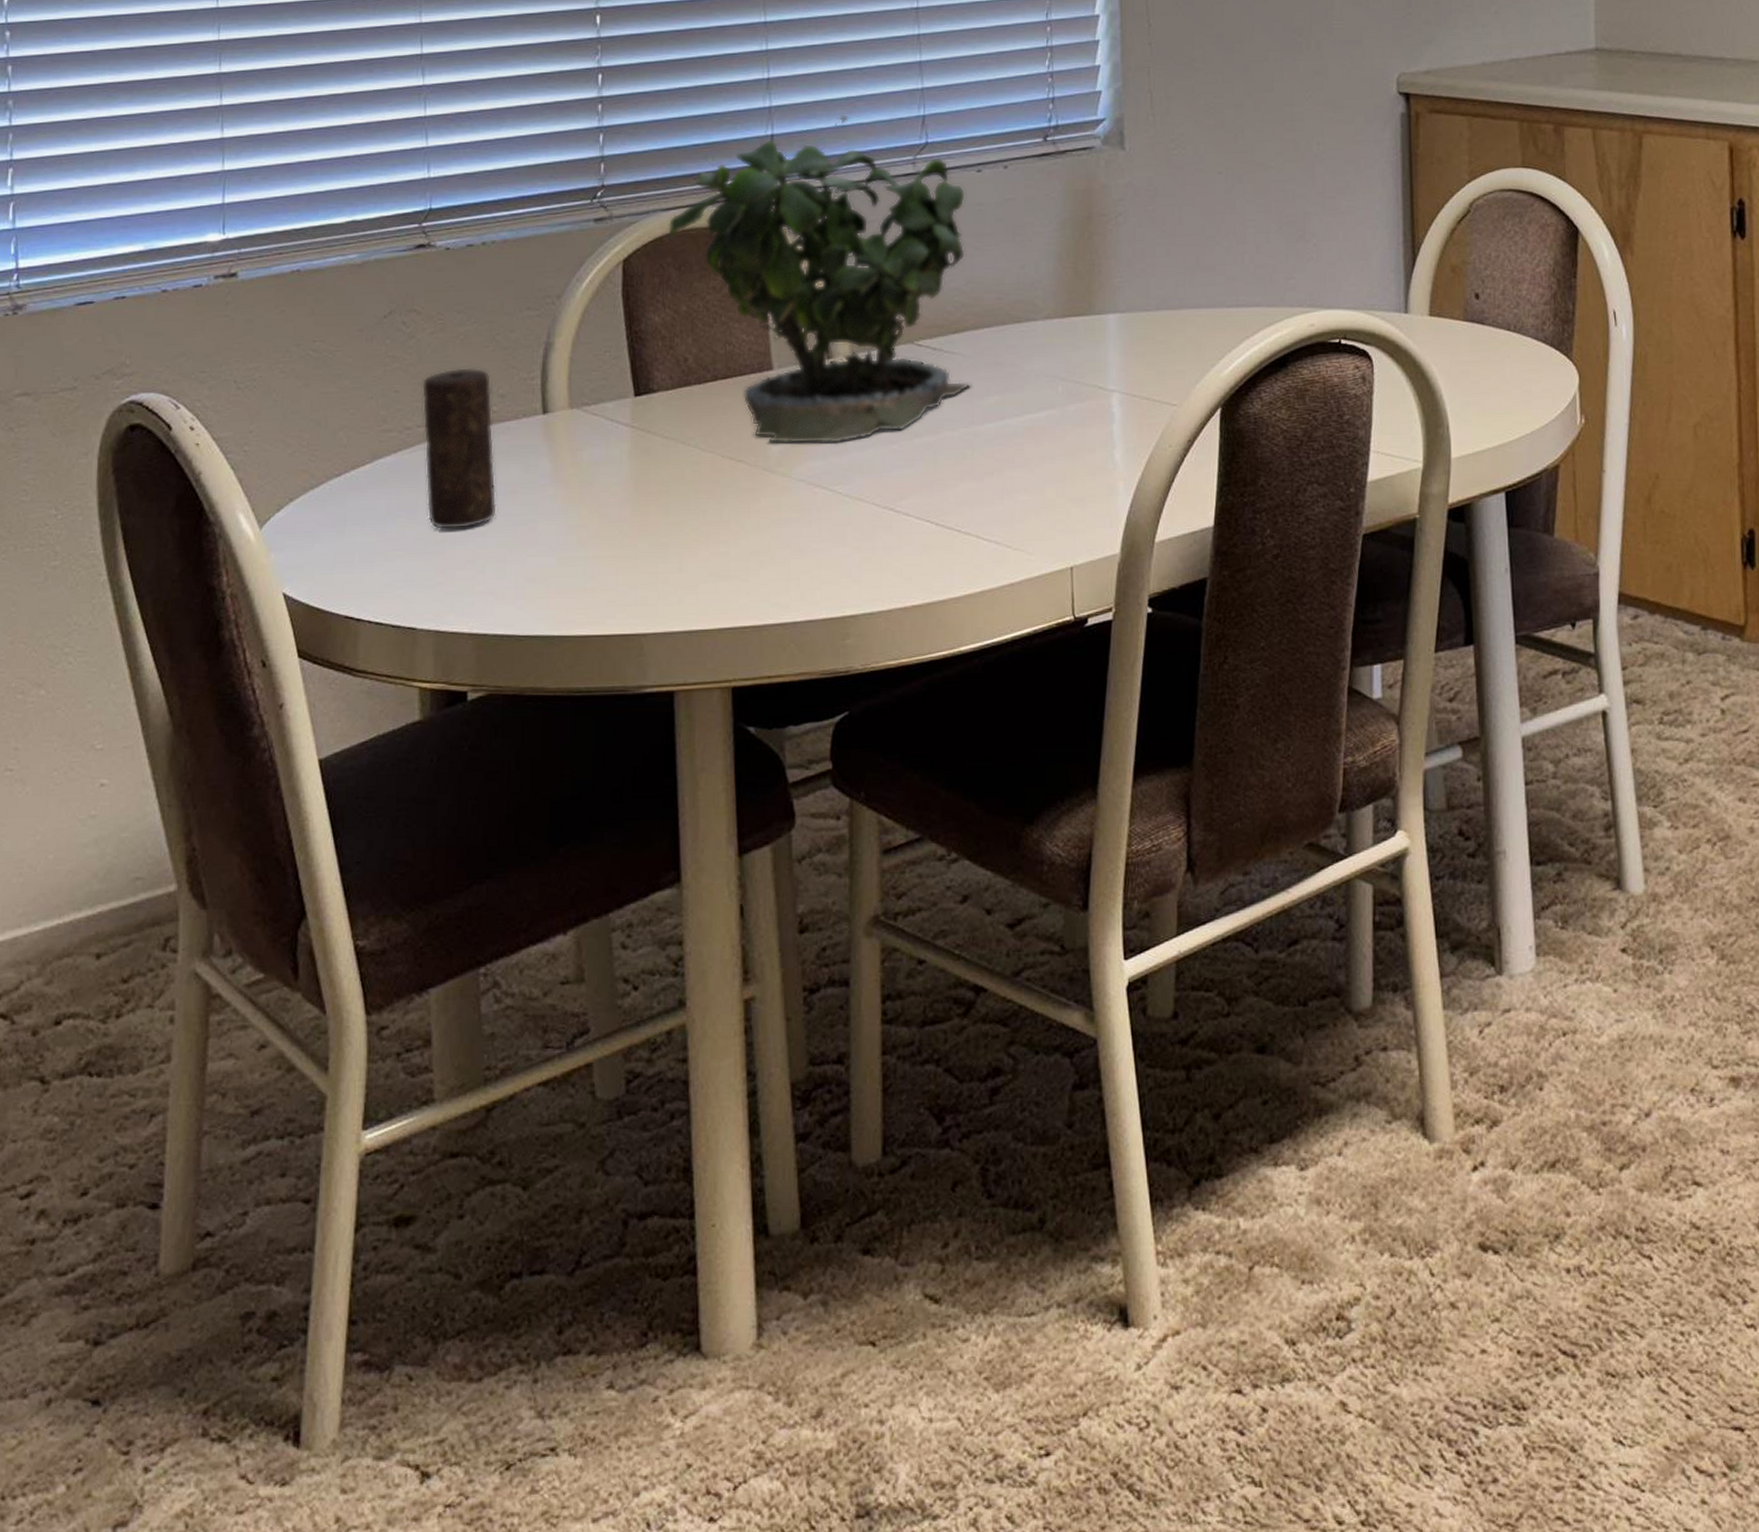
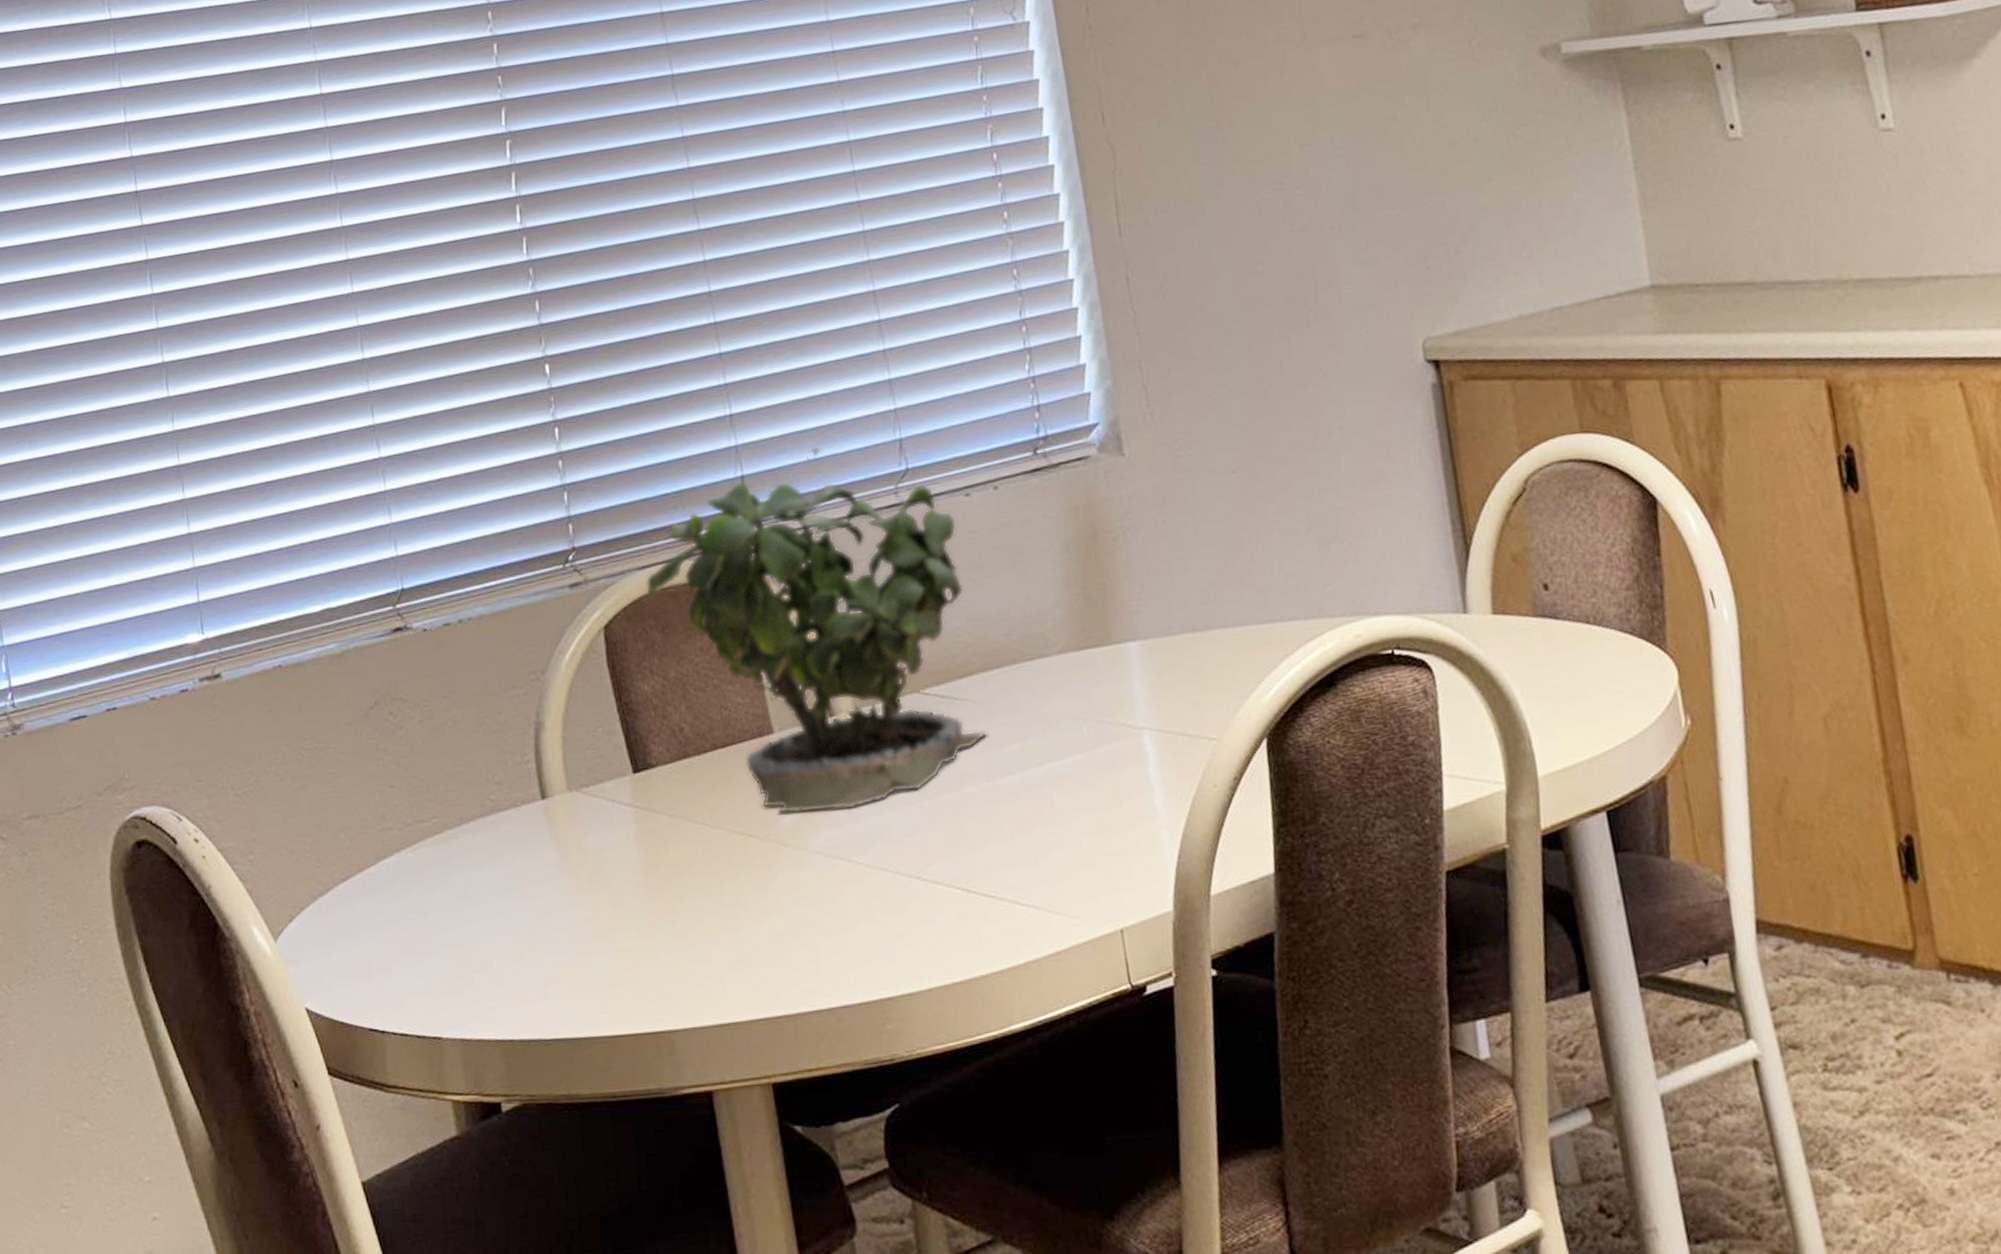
candle: present [421,367,497,530] -> none [416,754,508,931]

